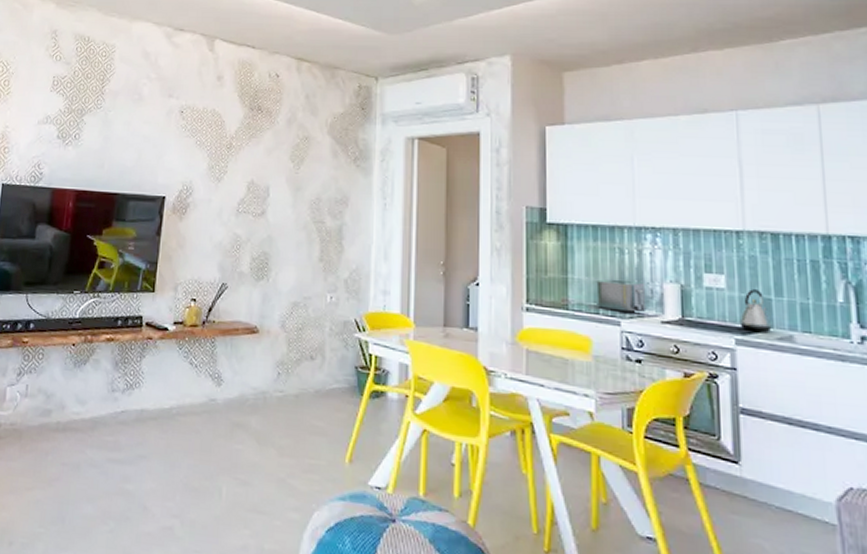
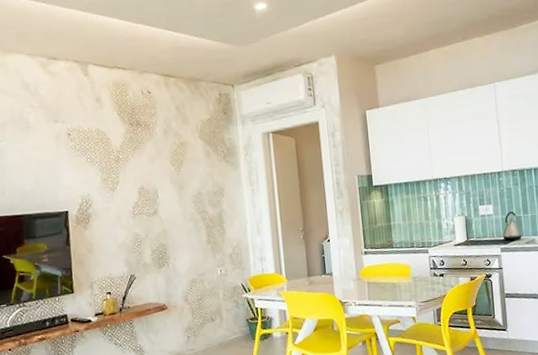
toaster: present [596,278,647,314] -> none [410,219,445,243]

